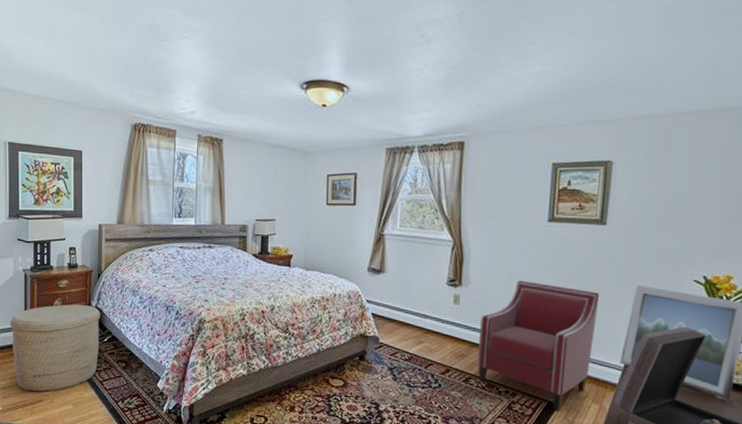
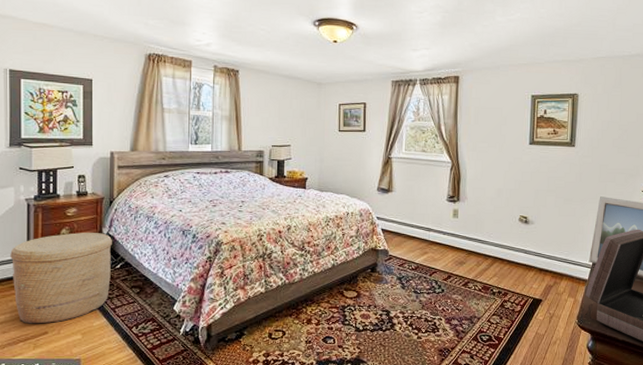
armchair: present [477,280,600,411] -> none [474,195,572,306]

